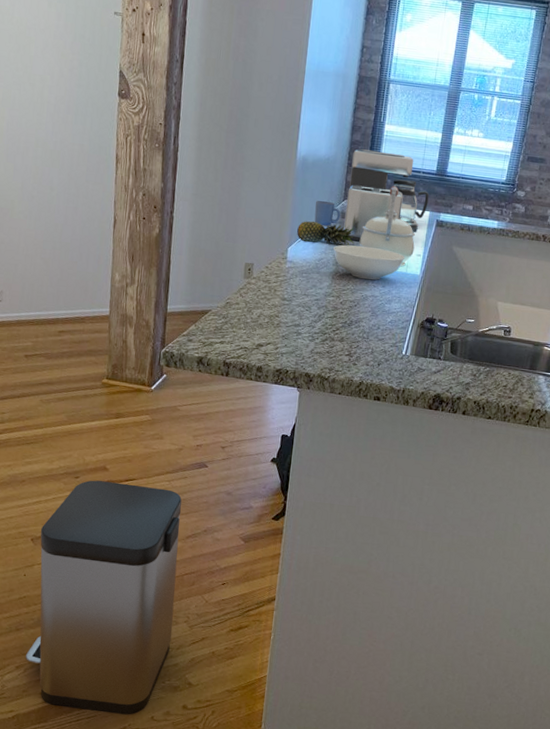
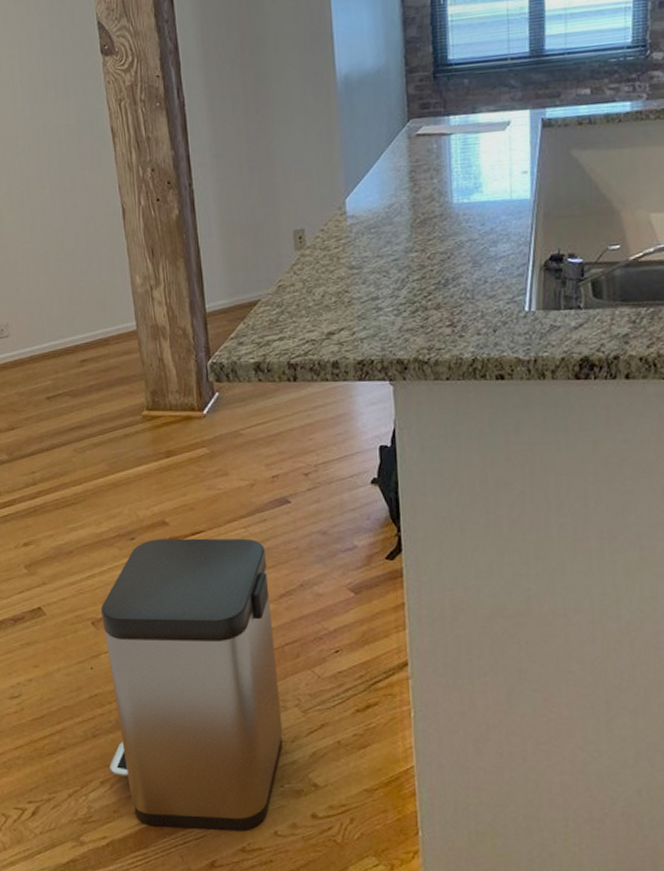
fruit: present [297,221,354,246] -> none [353,152,433,187]
mug: present [314,201,341,227] -> none [371,126,408,161]
bowl: present [332,244,405,280] -> none [404,173,507,220]
toaster: present [343,184,404,243] -> none [412,91,493,174]
coffee maker: present [349,149,429,234] -> none [410,41,526,144]
kettle: present [359,186,416,267] -> none [438,85,517,193]

